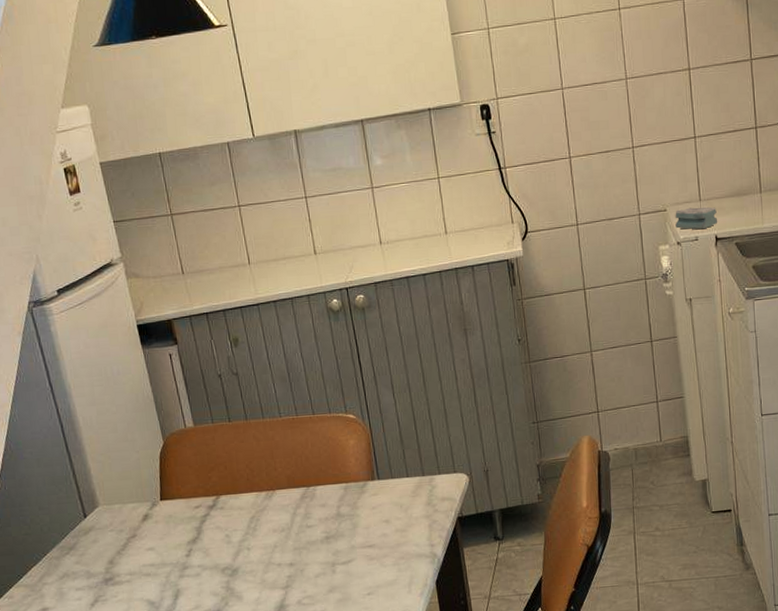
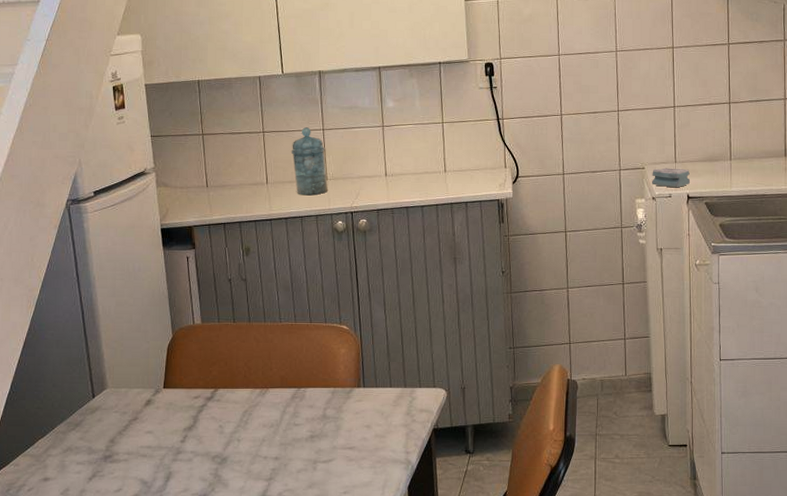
canister: none [272,196,317,274] -> present [291,127,328,196]

